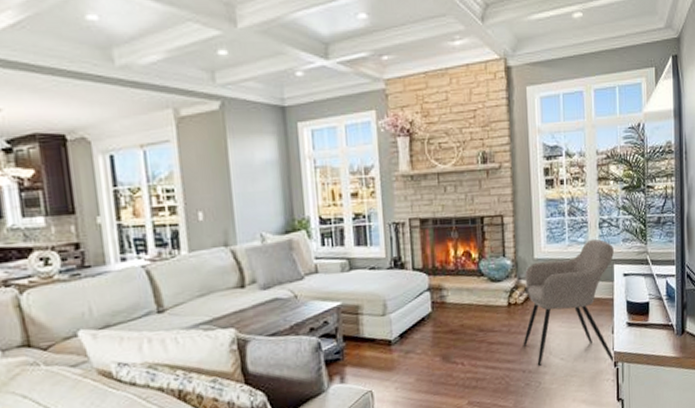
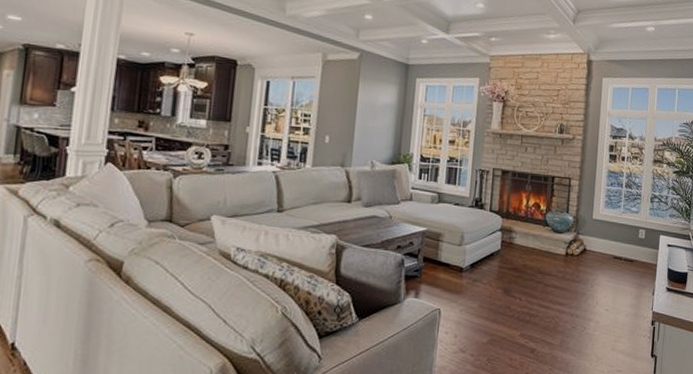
armchair: present [523,238,615,366] -> none [574,210,661,320]

